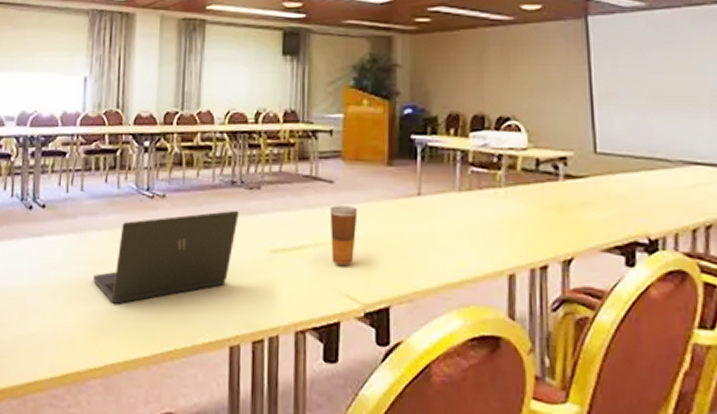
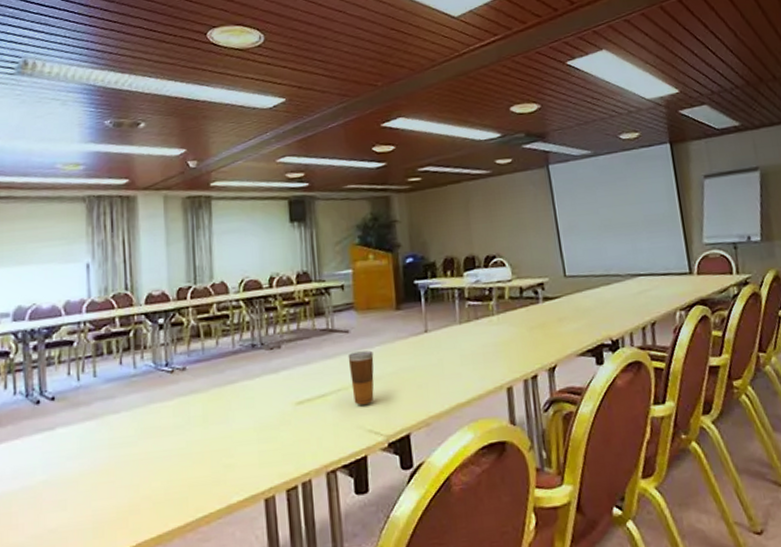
laptop: present [93,210,239,304] -> none [116,370,262,482]

